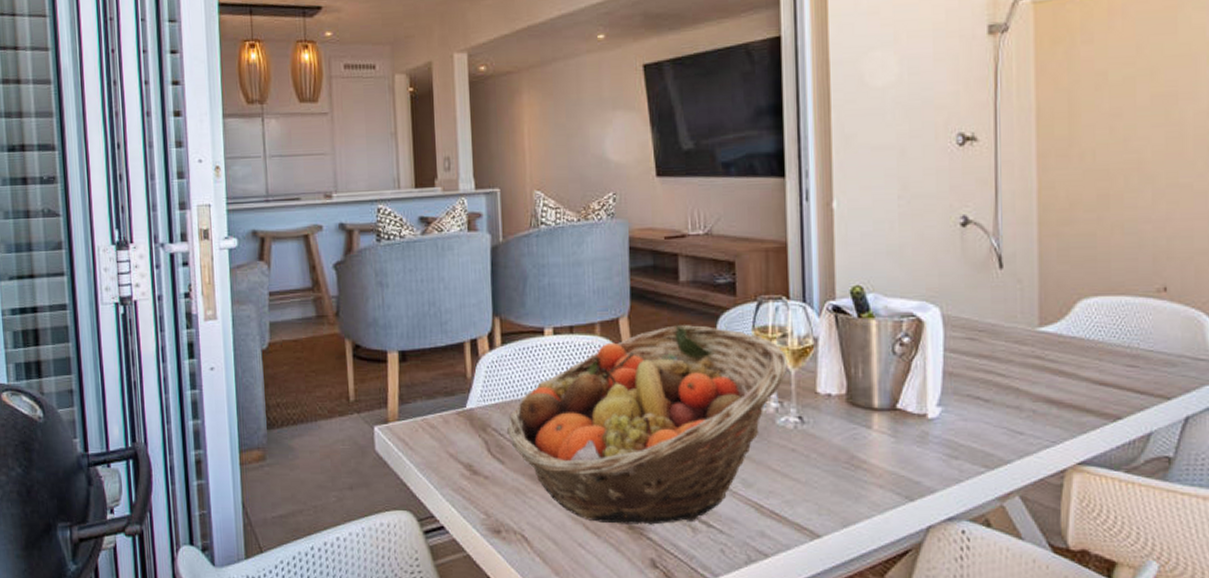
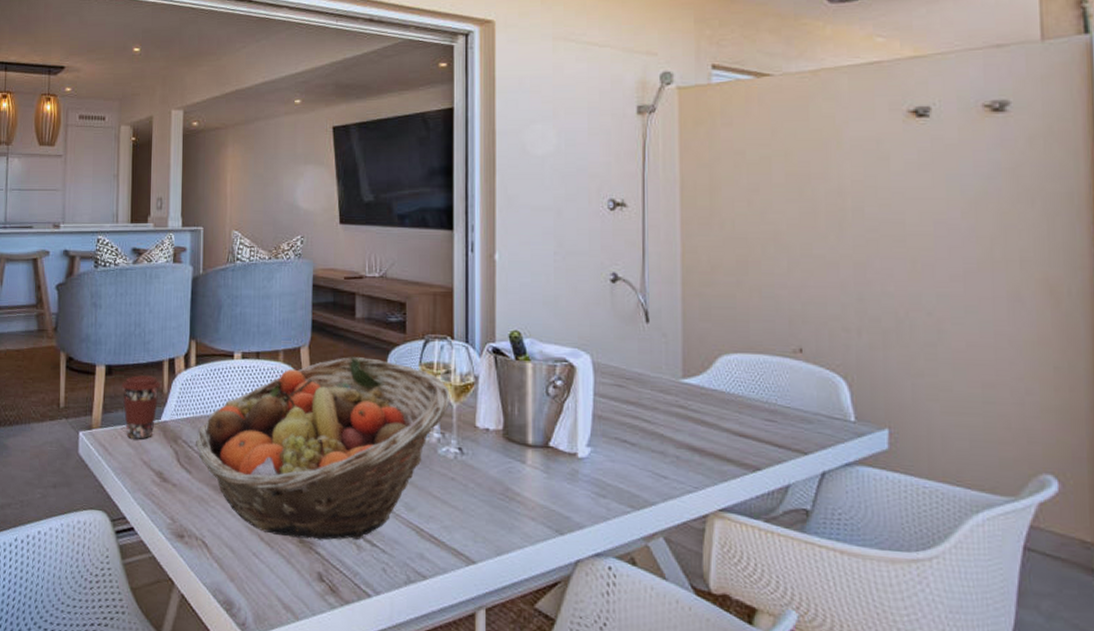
coffee cup: none [418,358,463,432] -> present [121,374,161,440]

